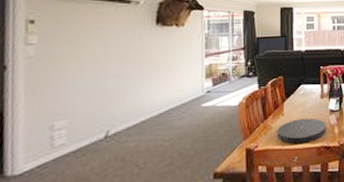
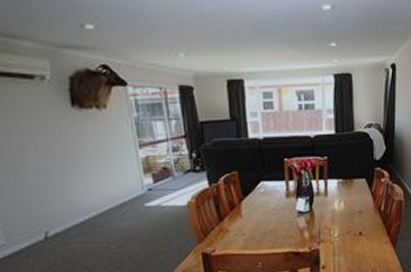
plate: present [278,118,326,144] -> none [236,220,294,249]

